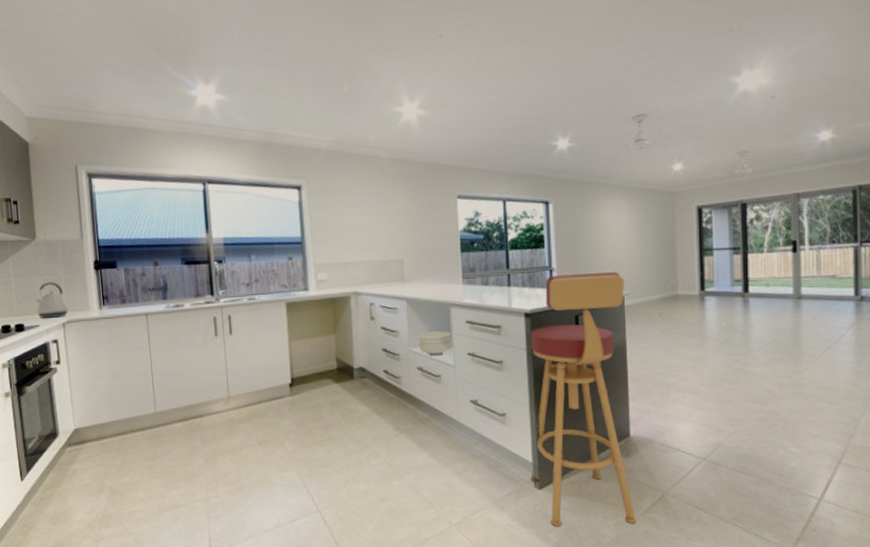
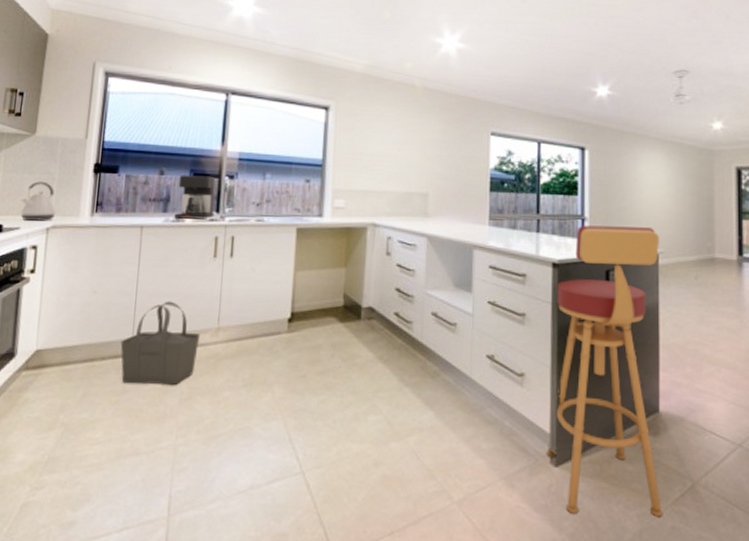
shopping bag: none [146,377,214,451] -> present [120,301,201,386]
coffee maker: none [172,262,210,304] -> present [174,175,216,219]
bowl: present [418,331,452,356] -> none [435,274,472,302]

